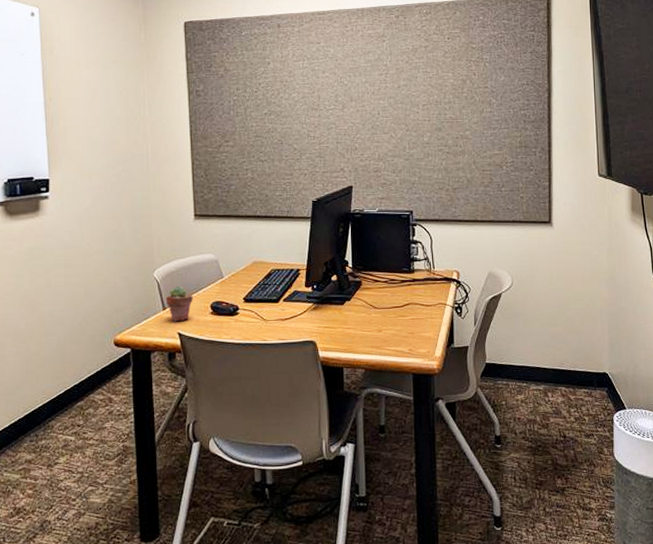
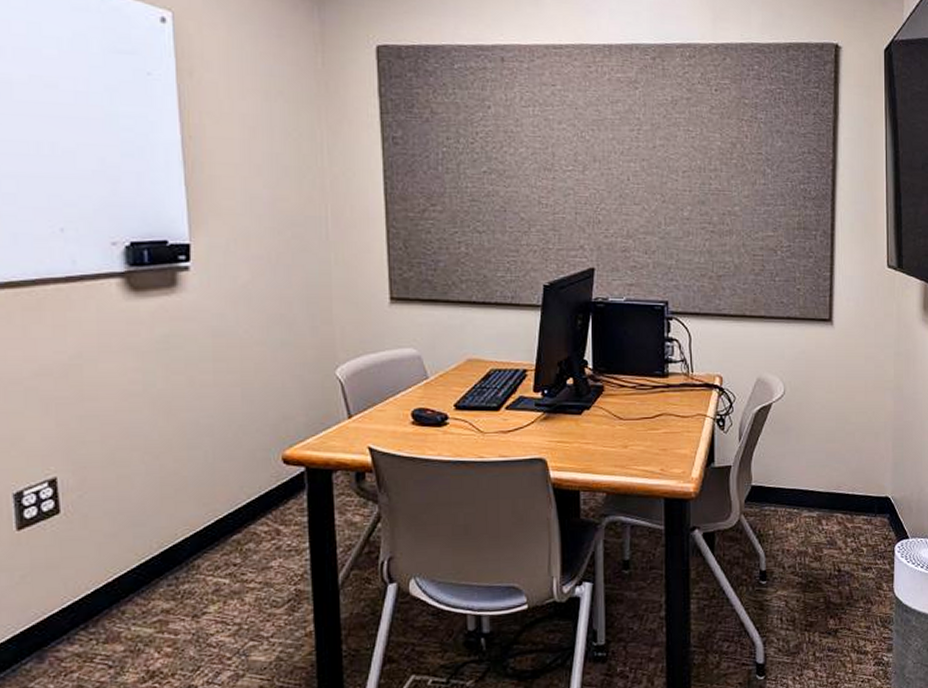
potted succulent: present [165,285,193,321] -> none [351,387,388,432]

